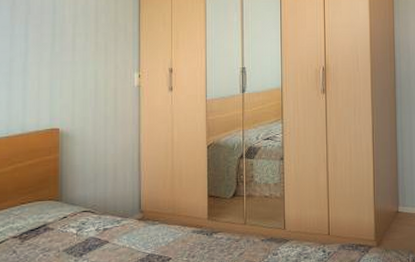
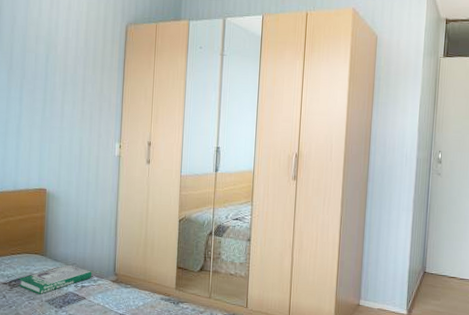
book: none [30,207,115,244] -> present [18,264,92,294]

